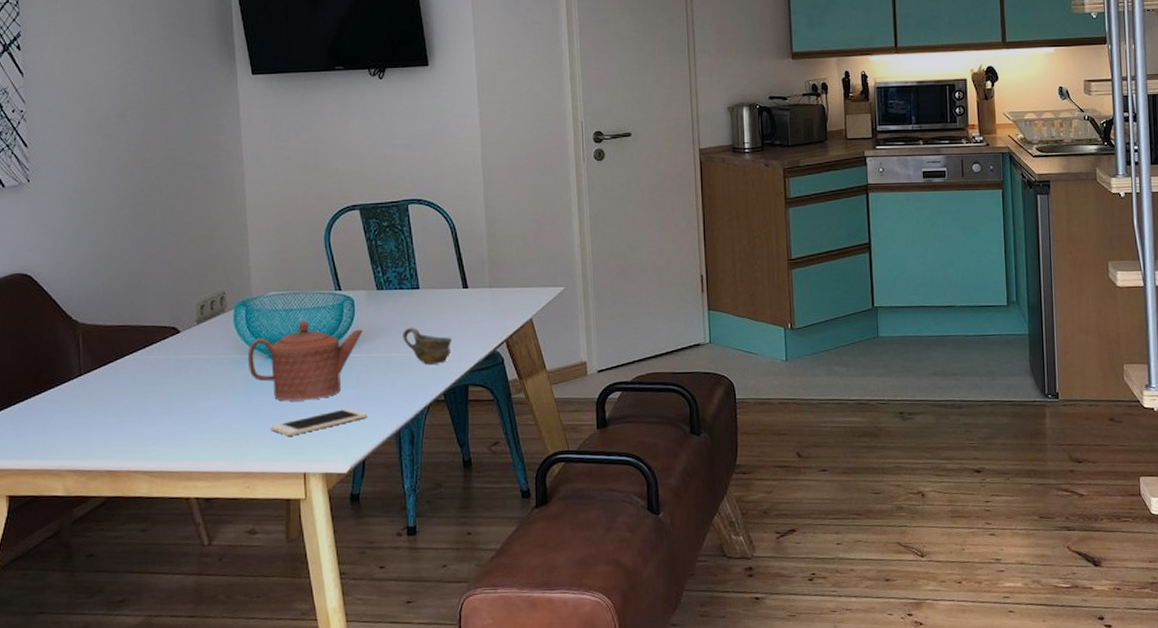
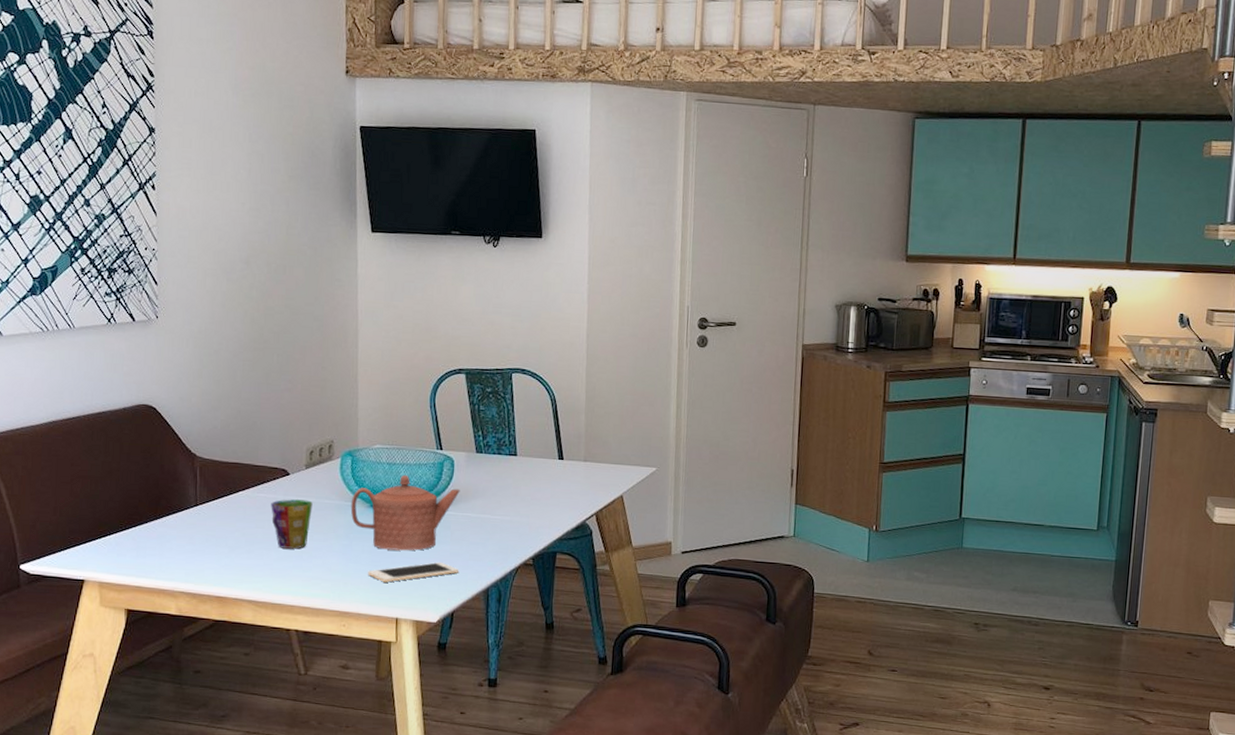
cup: none [162,357,207,412] -> present [271,499,313,549]
cup: present [403,327,453,365] -> none [497,491,545,530]

